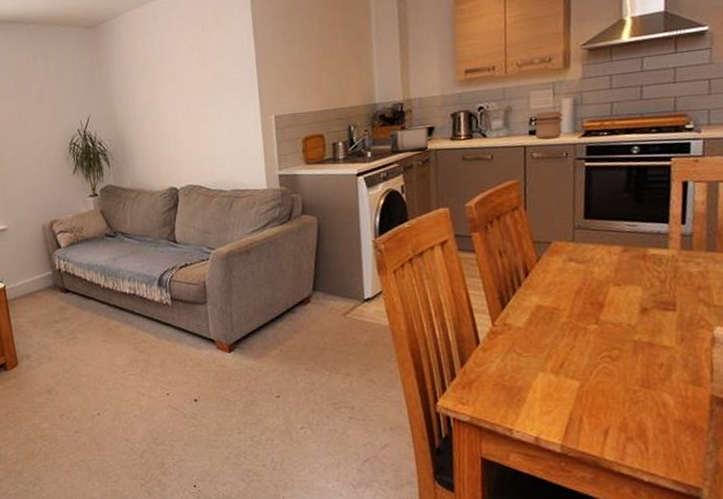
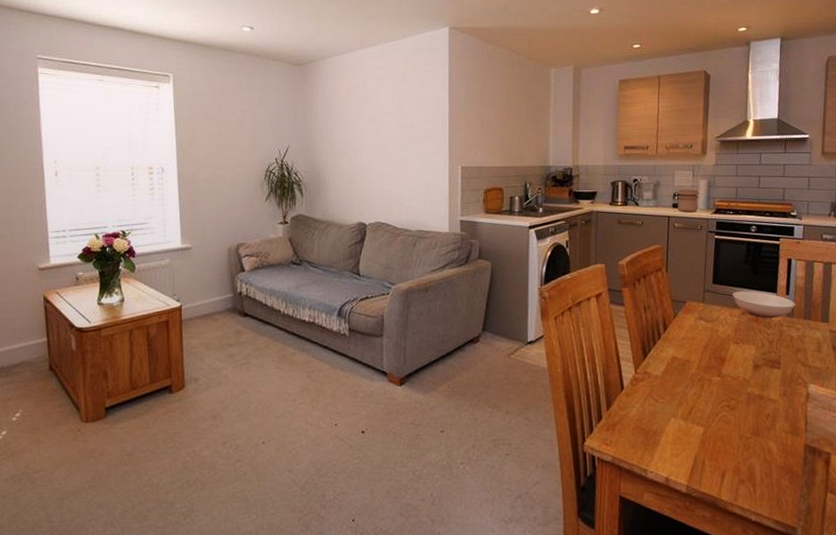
toaster: present [389,126,429,154] -> none [559,190,592,212]
bowl: none [609,223,694,255] -> present [732,291,795,319]

